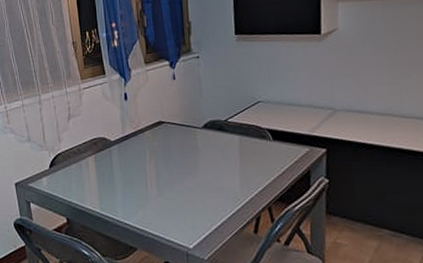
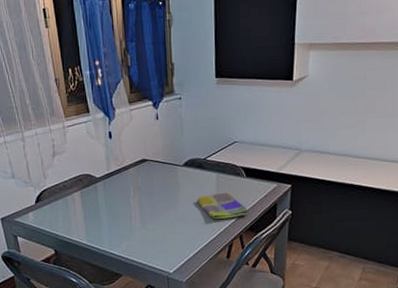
dish towel: none [218,157,278,187] -> present [196,192,249,219]

